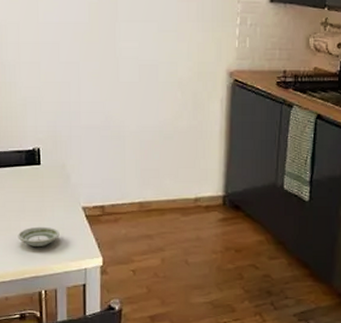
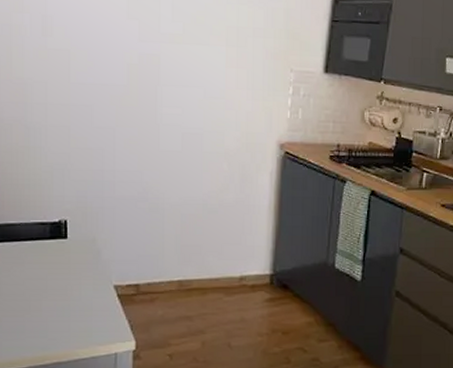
saucer: present [17,226,60,248] -> none [38,307,87,330]

